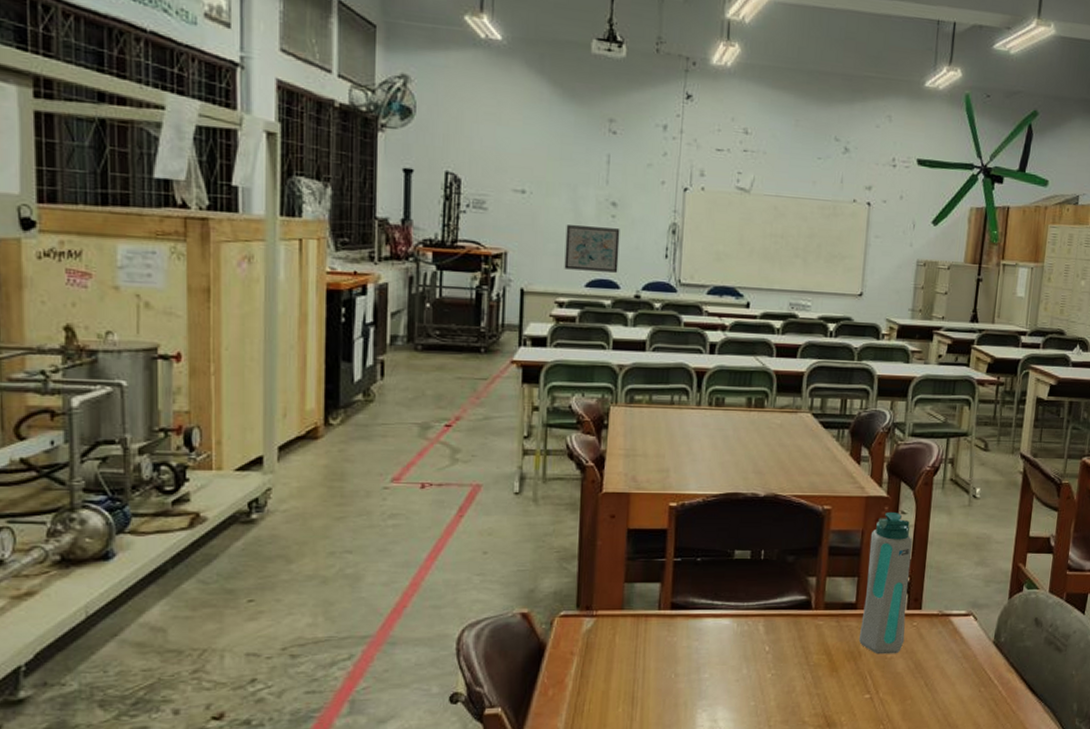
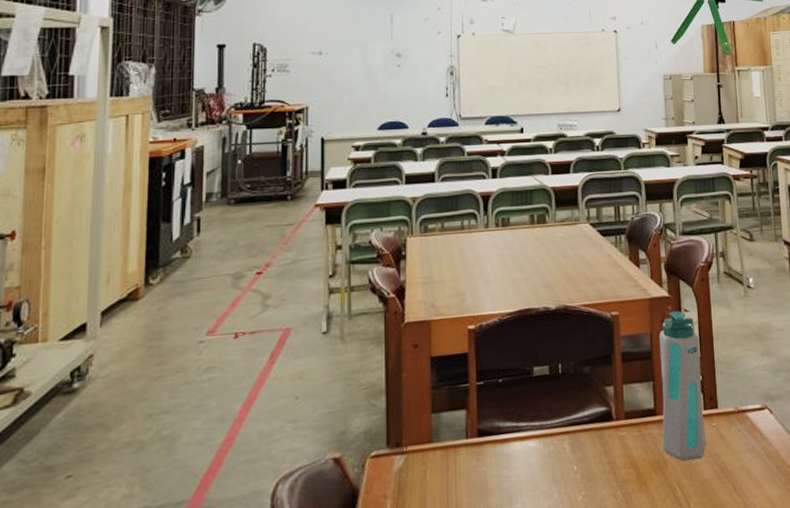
wall art: present [564,225,620,273] -> none [358,76,406,116]

